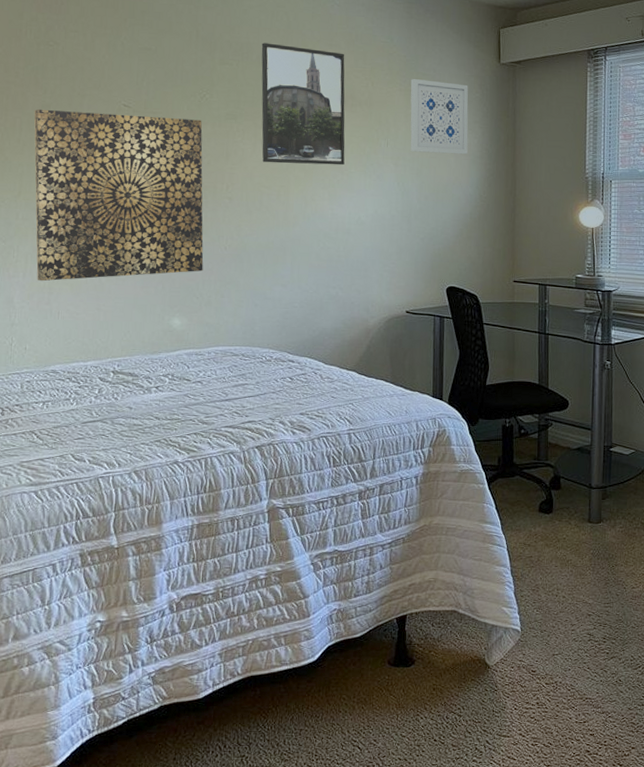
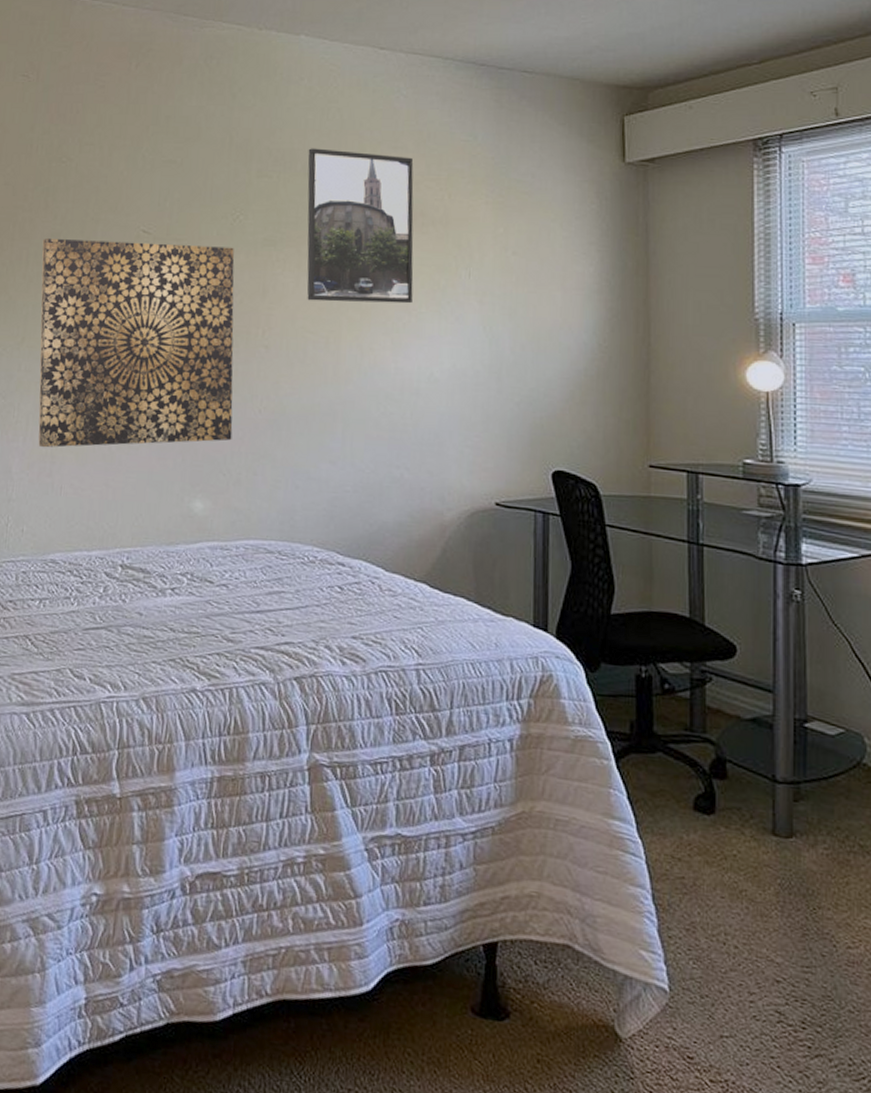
wall art: present [410,79,469,155] -> none [500,188,581,288]

